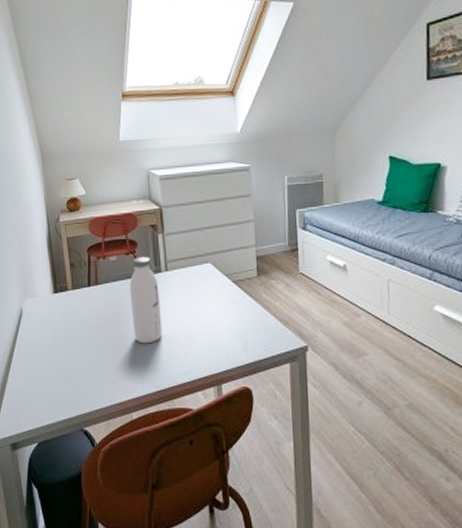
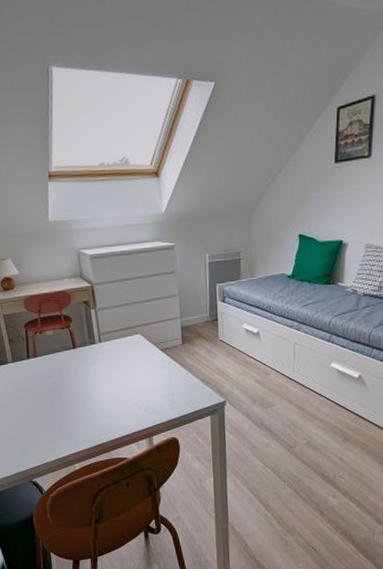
water bottle: present [129,257,162,344] -> none [66,331,99,407]

